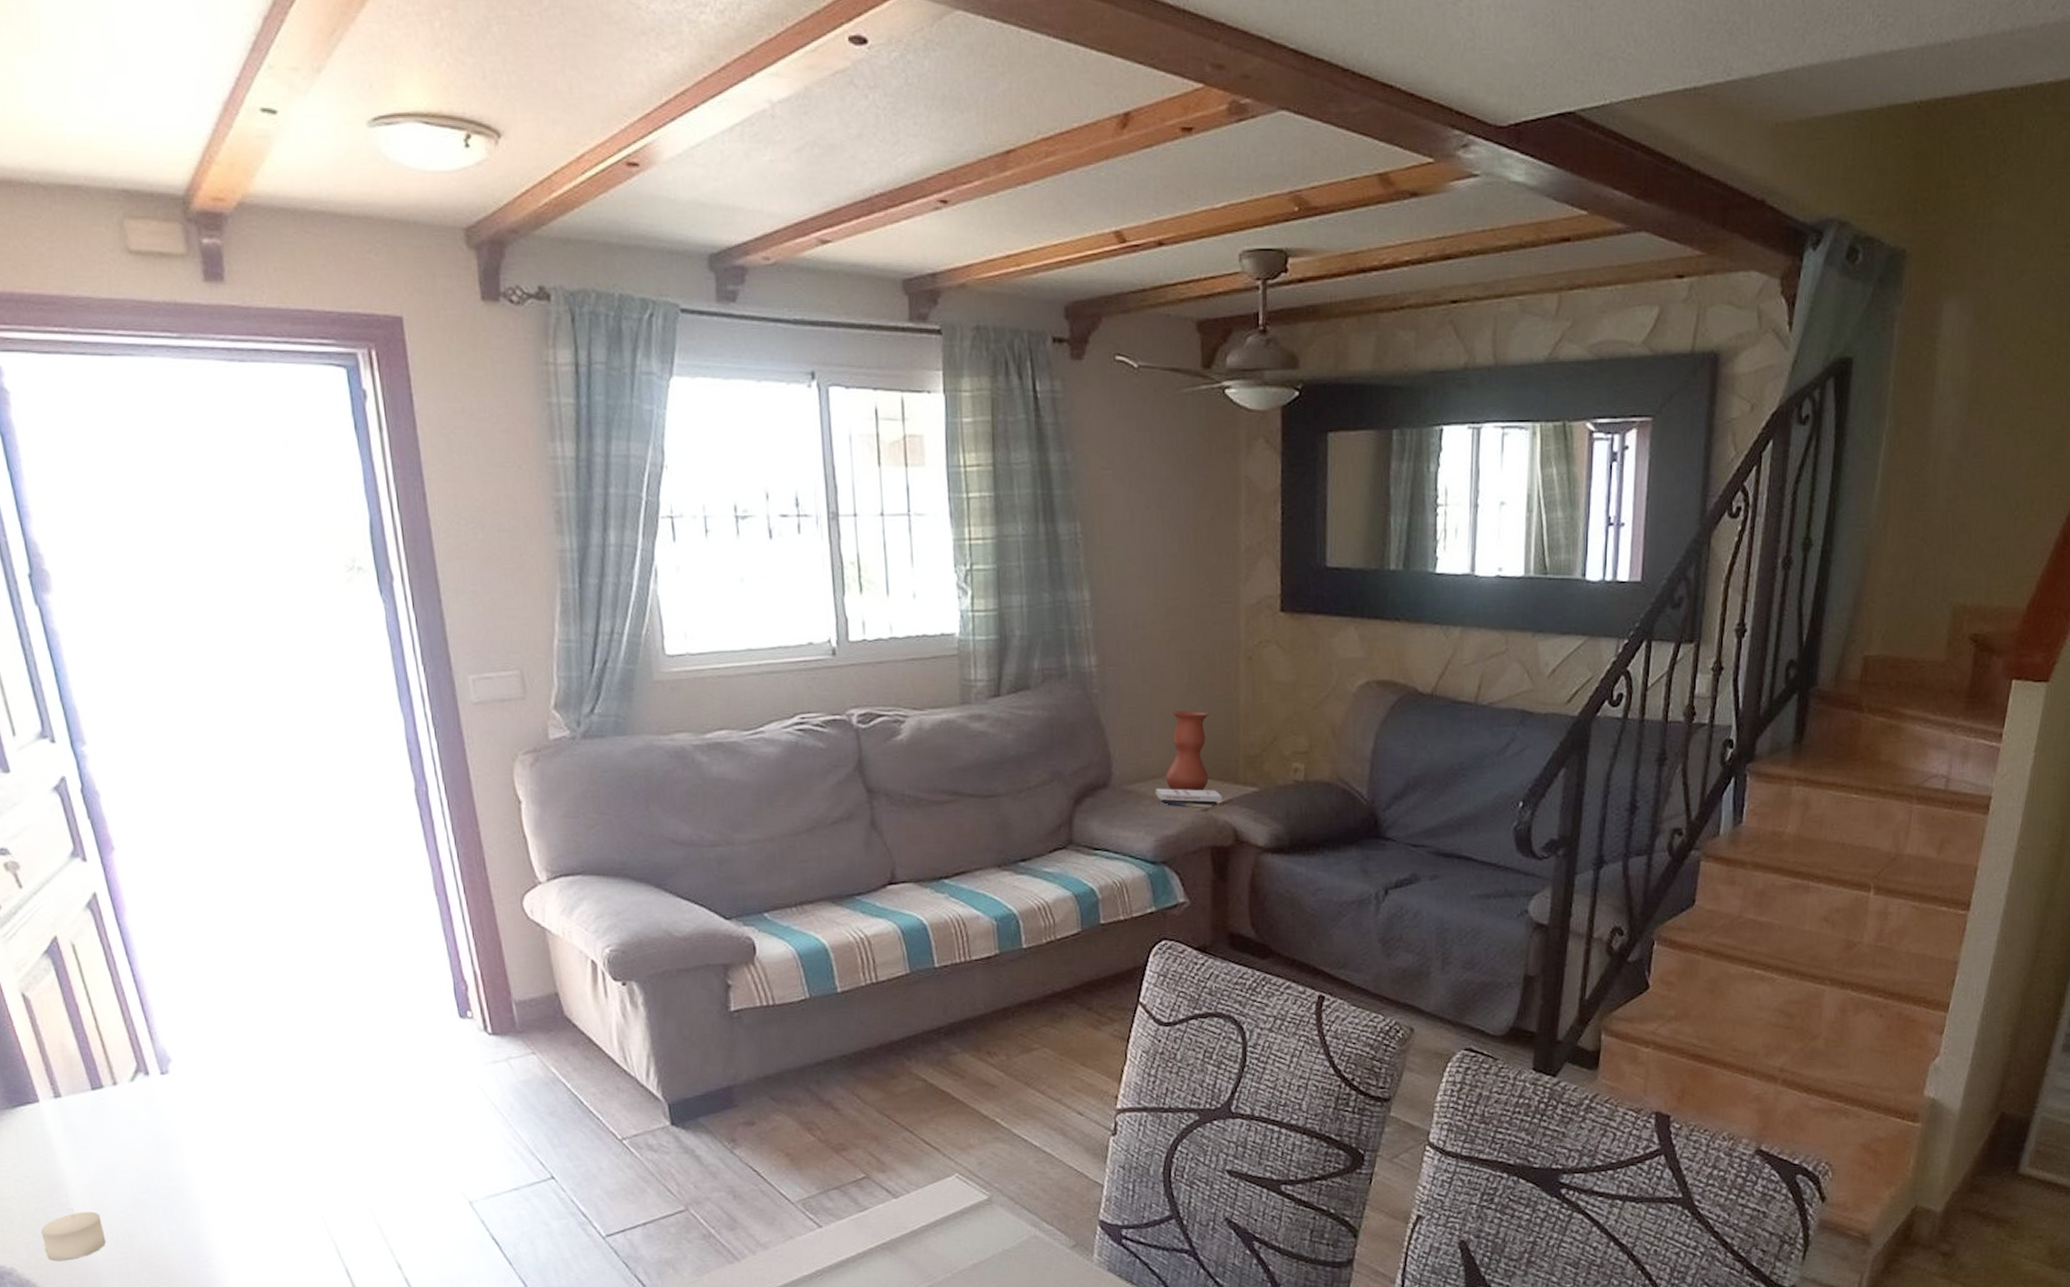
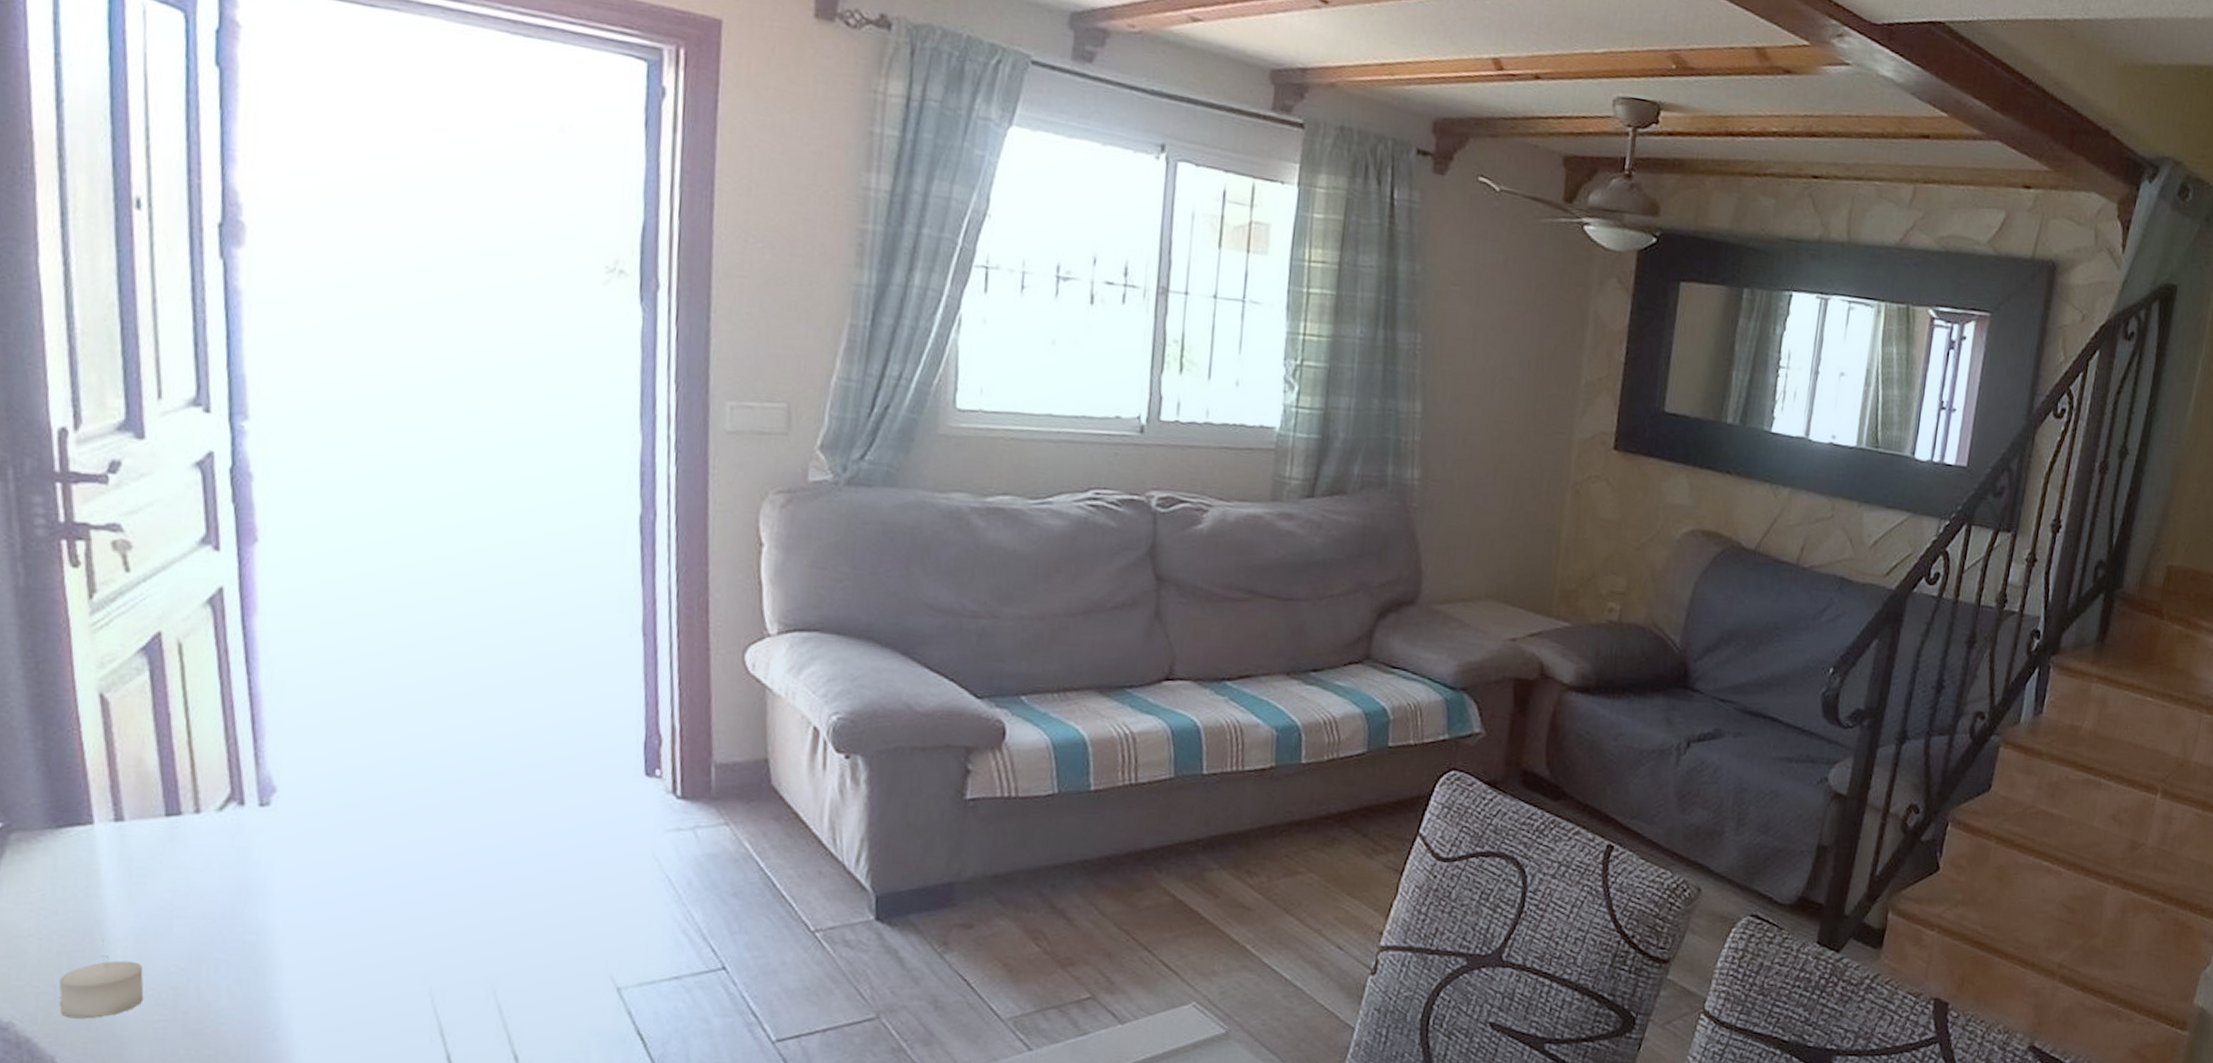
books: present [1156,788,1222,809] -> none [1464,612,1533,640]
vase: present [1166,710,1209,791] -> none [1476,535,1529,620]

